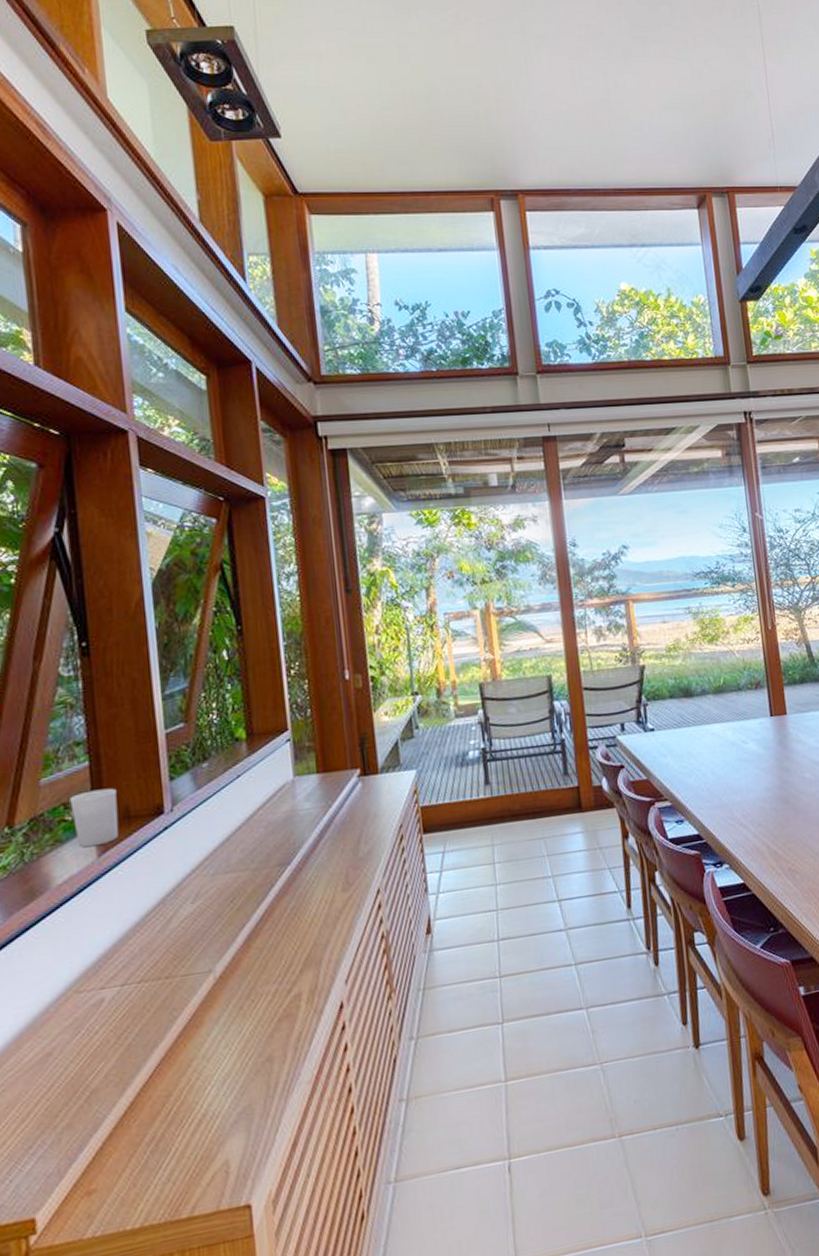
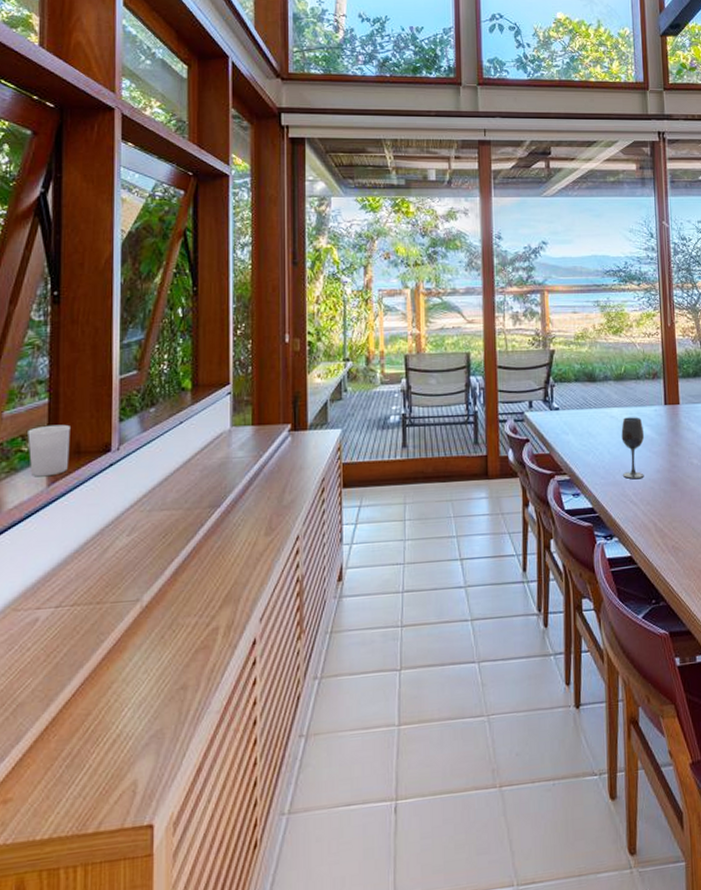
wine glass: none [724,732,753,801] -> present [621,417,645,480]

